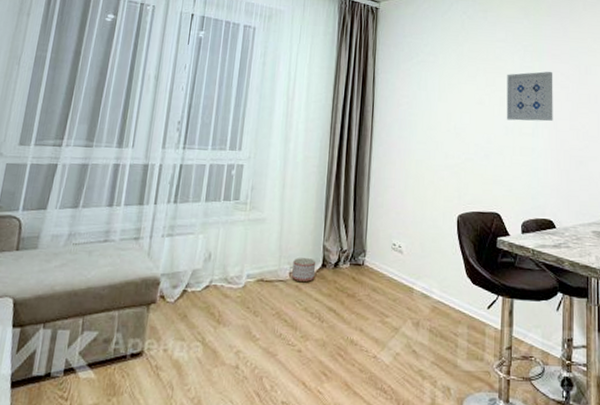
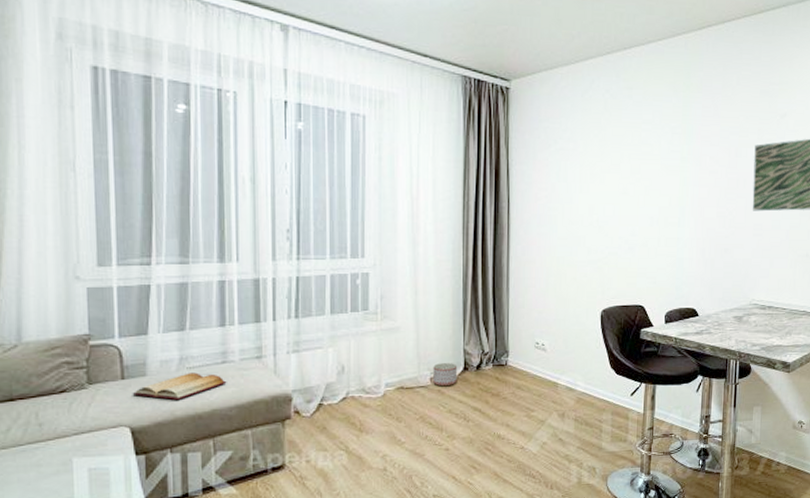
bible: none [22,248,105,275] -> present [132,372,227,400]
wall art: present [506,71,553,122] -> none [651,155,702,210]

